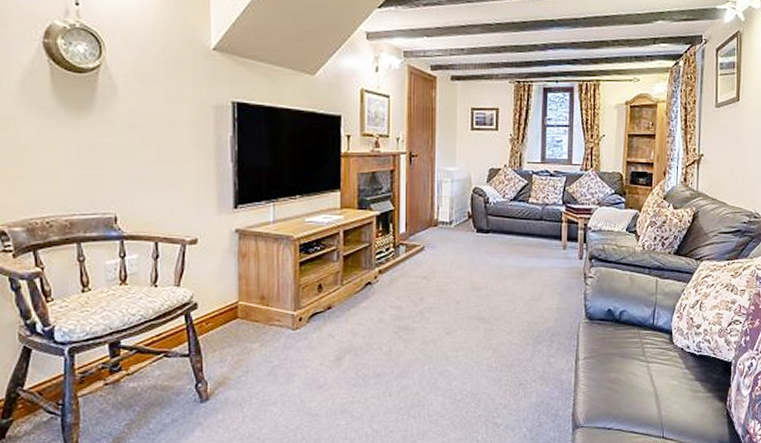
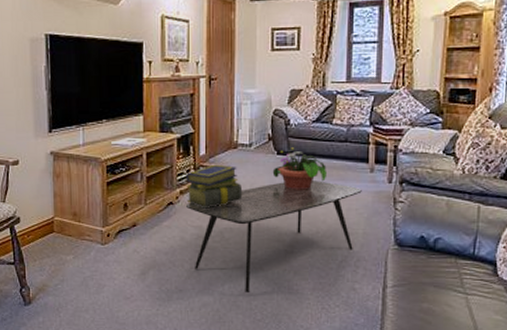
stack of books: none [385,242,443,288] -> present [186,164,243,209]
coffee table: none [385,258,556,374] -> present [186,181,362,294]
potted flower: none [472,225,523,268] -> present [272,147,326,190]

